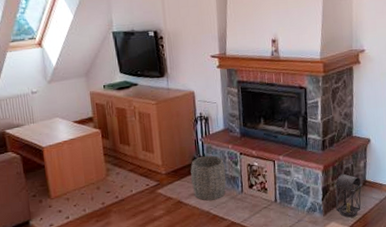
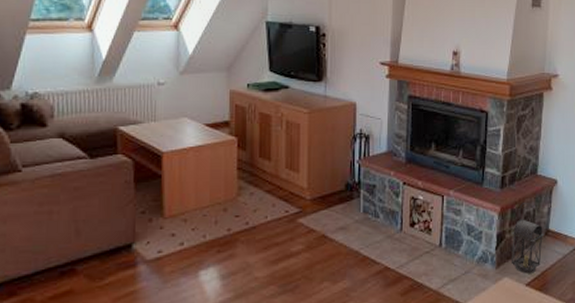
woven basket: present [190,155,227,201] -> none [341,182,384,238]

